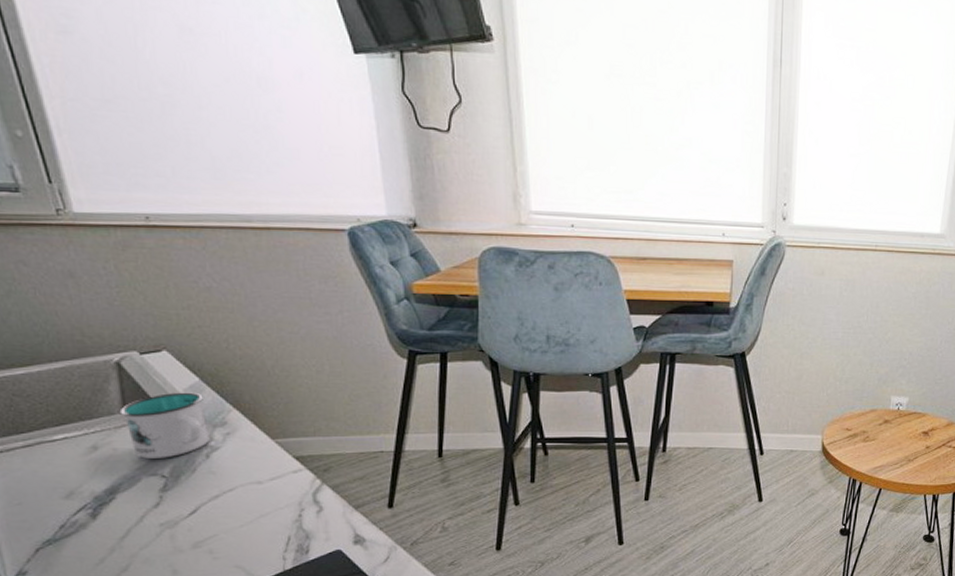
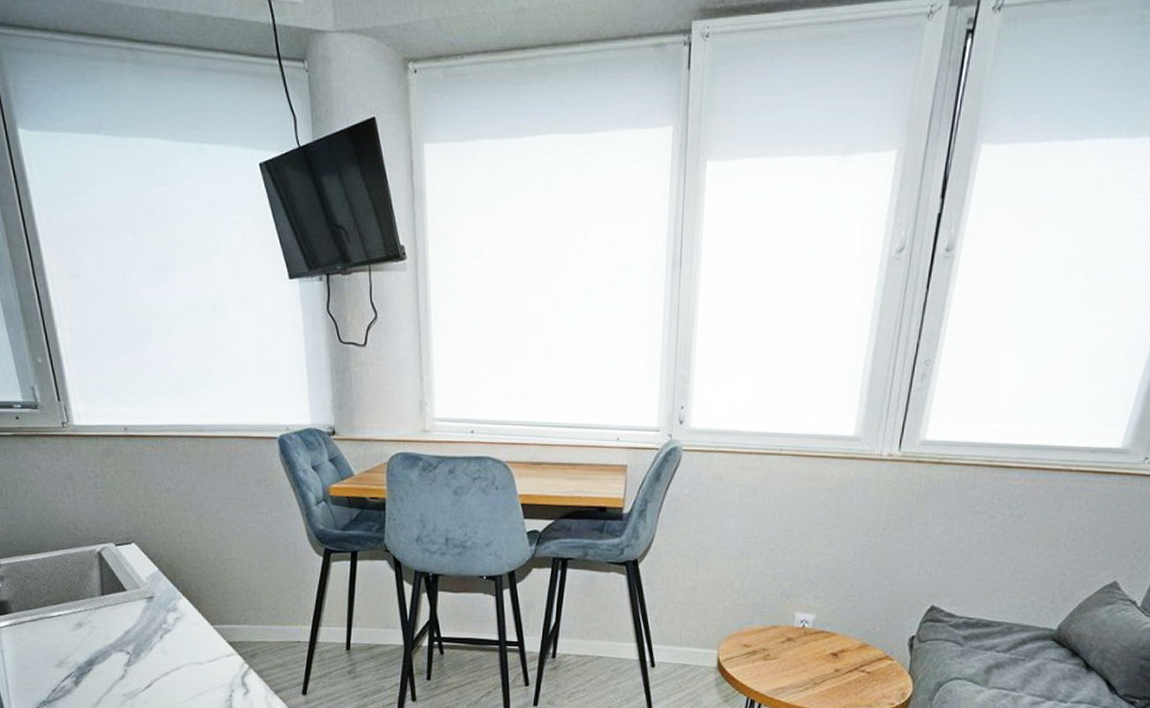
mug: present [119,392,211,459] -> none [99,579,165,637]

